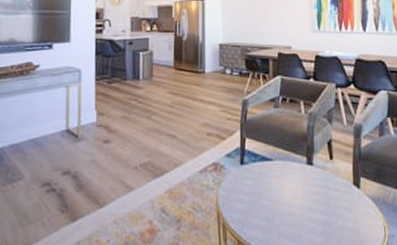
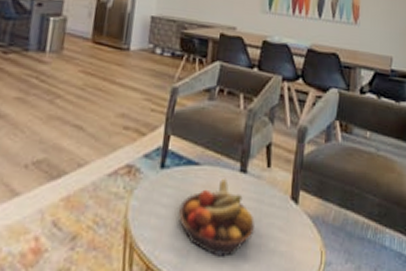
fruit bowl: none [260,169,324,233] -> present [179,177,254,257]

